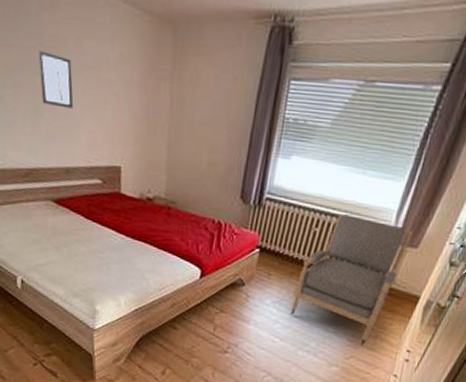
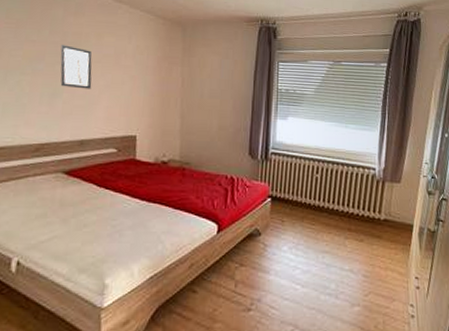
armchair: present [290,214,413,347] -> none [307,160,394,280]

